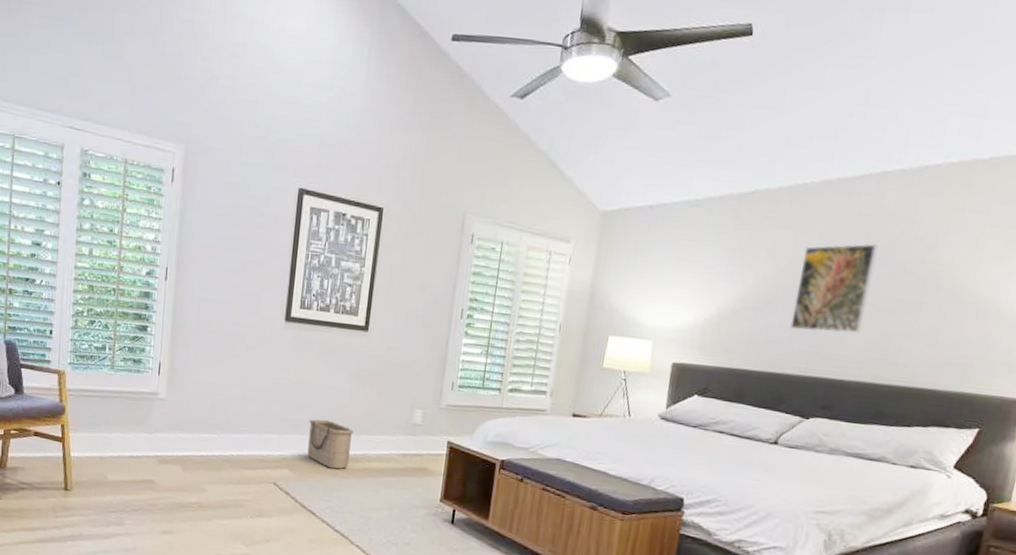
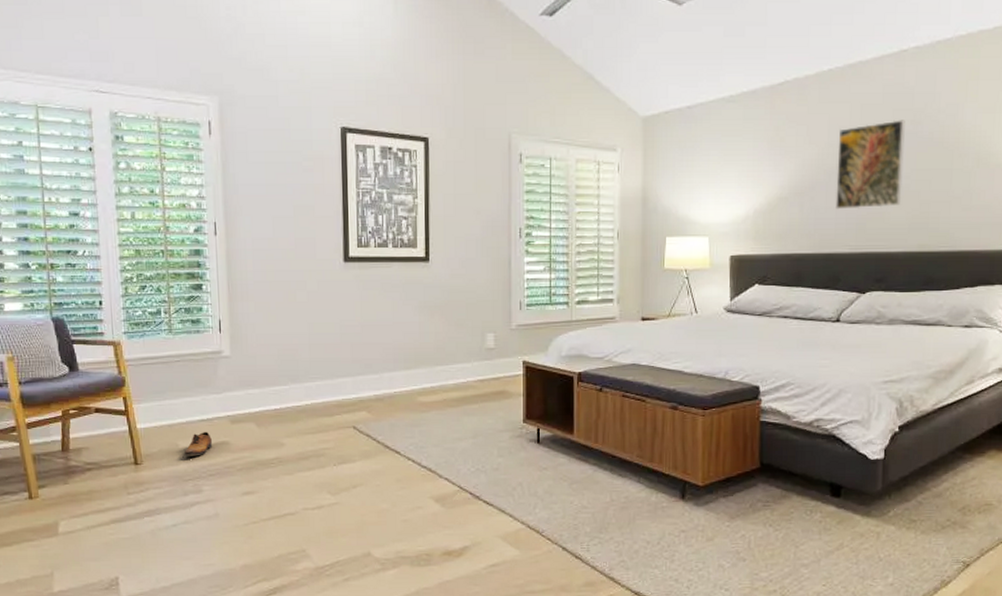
shoe: none [111,467,139,491] -> present [183,431,212,457]
basket: present [307,419,353,469] -> none [381,355,427,404]

